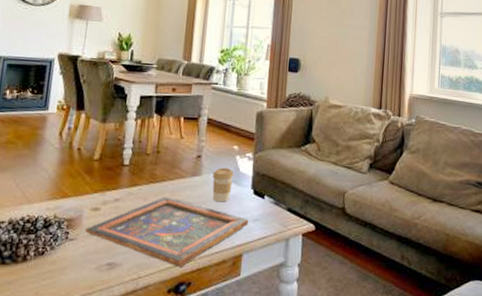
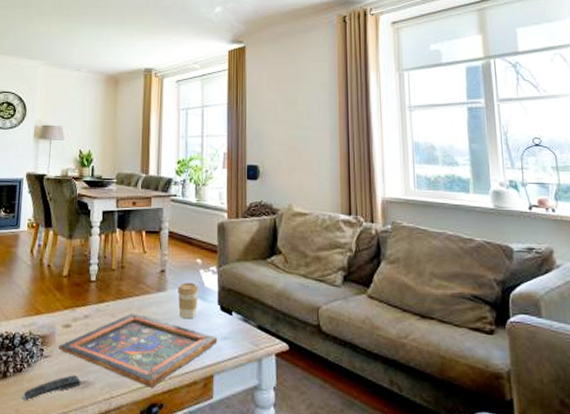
remote control: none [42,257,108,284] -> present [21,375,81,401]

